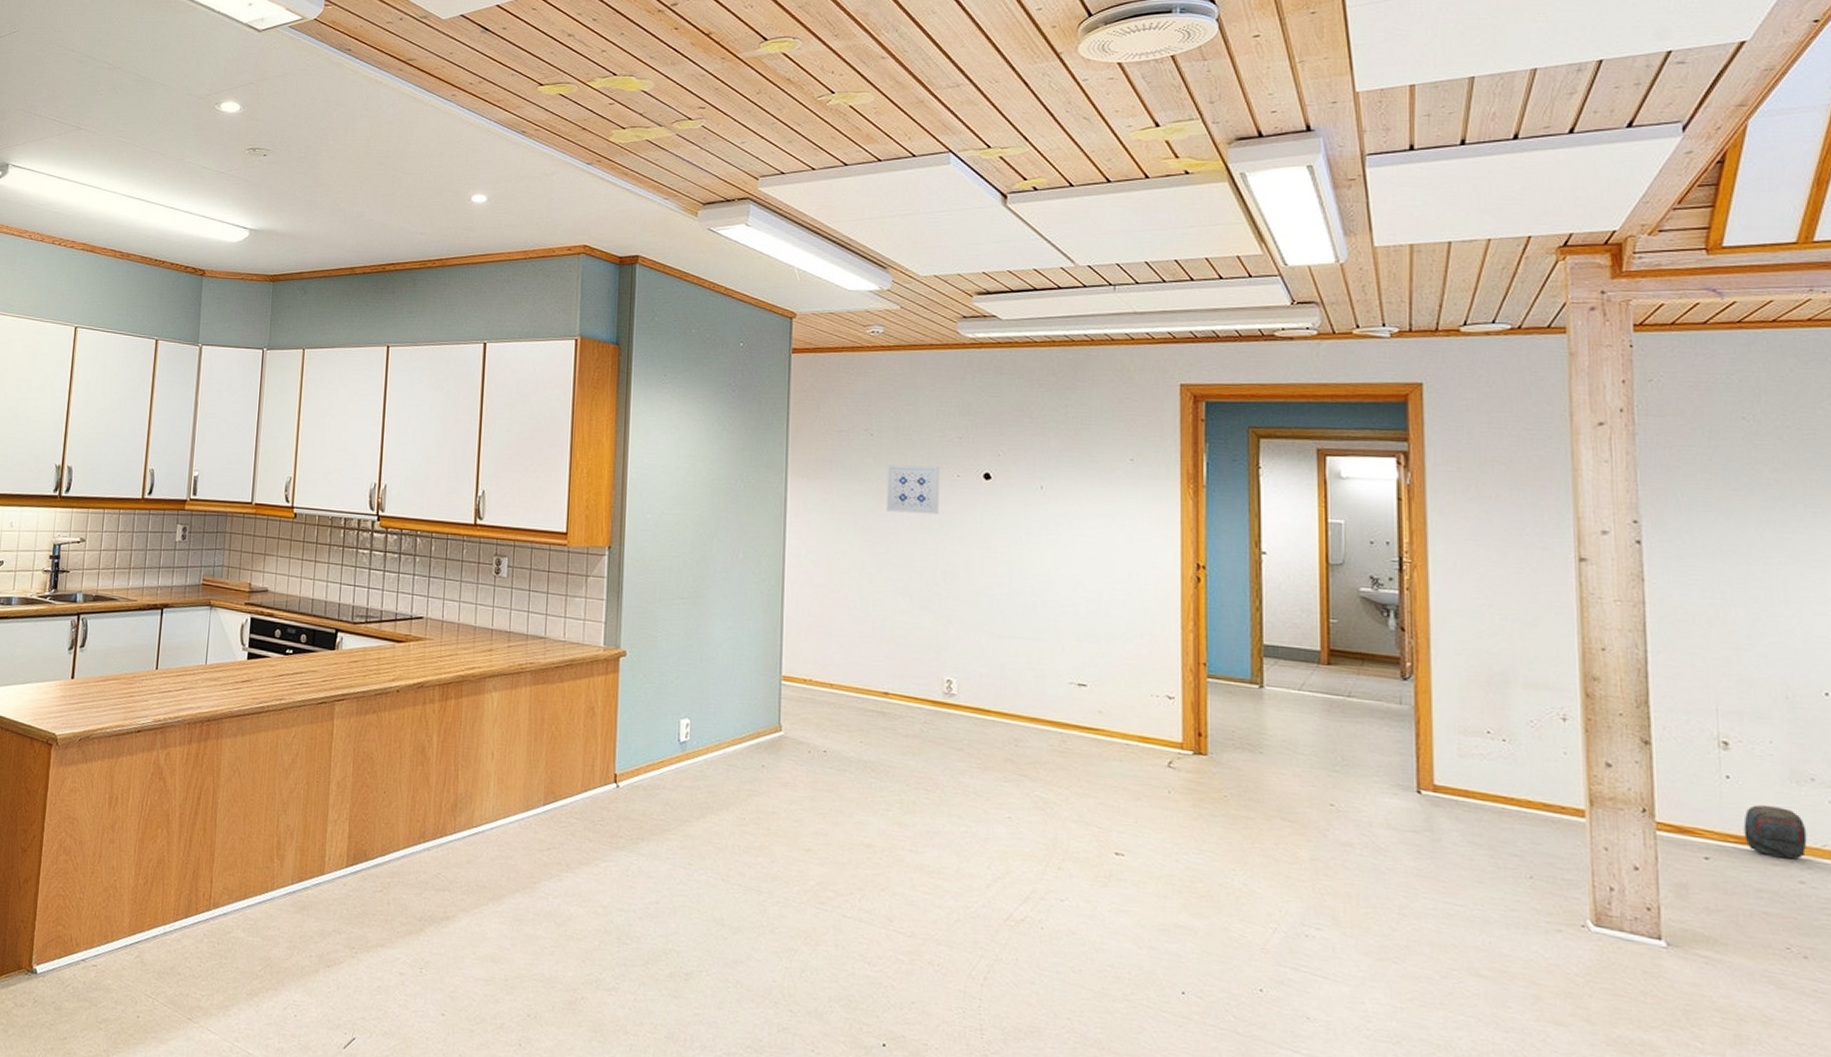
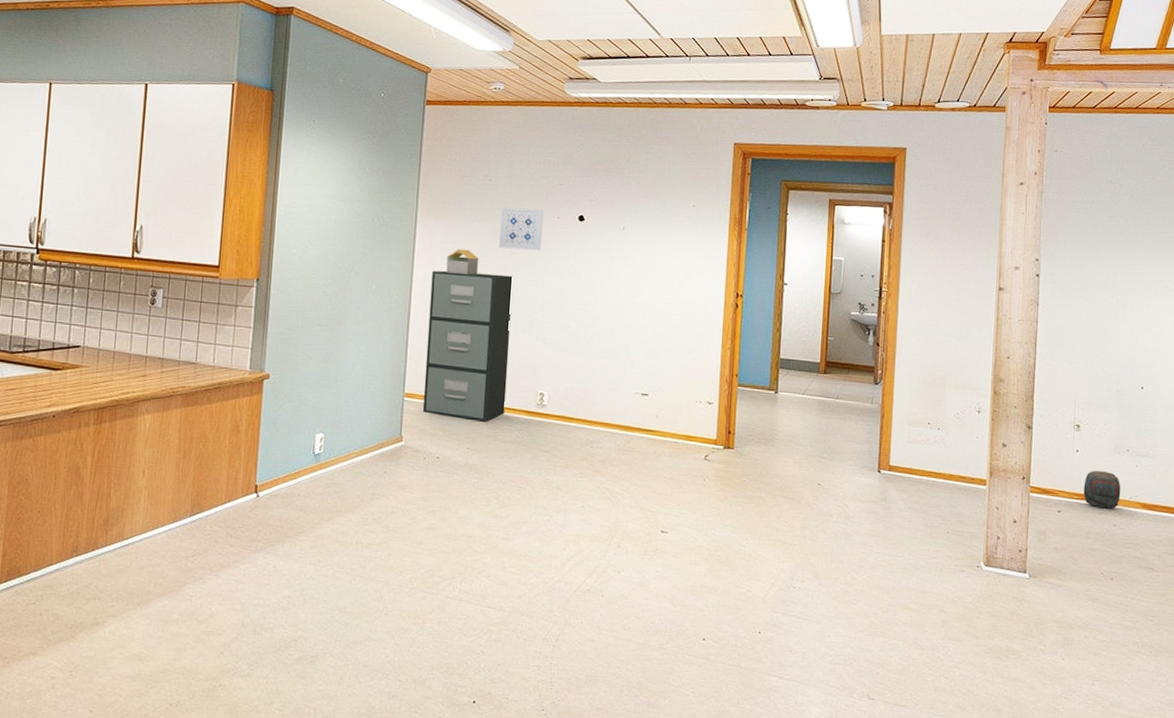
filing cabinet: none [804,537,906,712] -> present [422,270,513,422]
architectural model: none [825,512,864,542] -> present [446,248,480,275]

